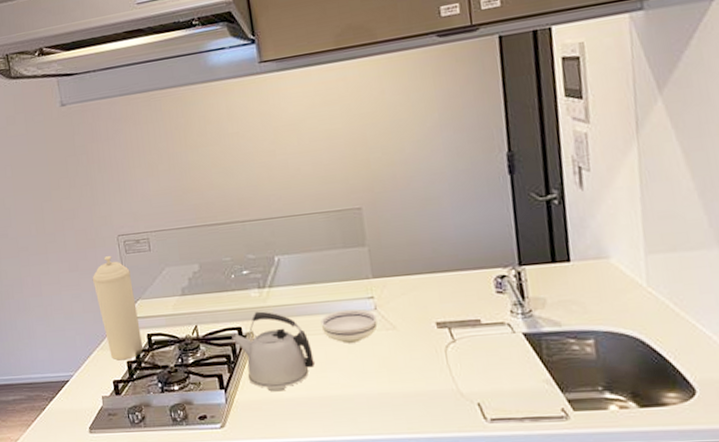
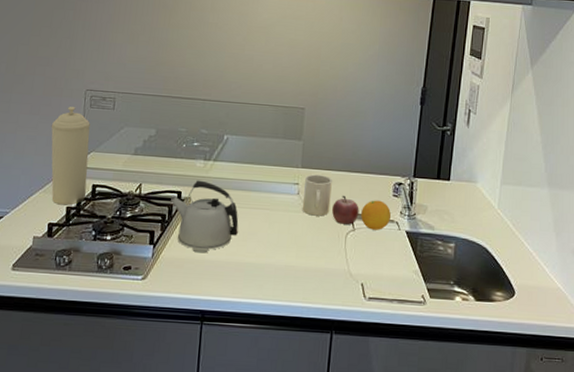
bowl: present [320,309,378,343] -> none [250,190,298,220]
cup: none [380,282,419,332] -> present [302,174,332,216]
fruit: none [421,302,457,336] -> present [332,195,359,225]
fruit: none [459,300,499,338] -> present [361,200,391,230]

